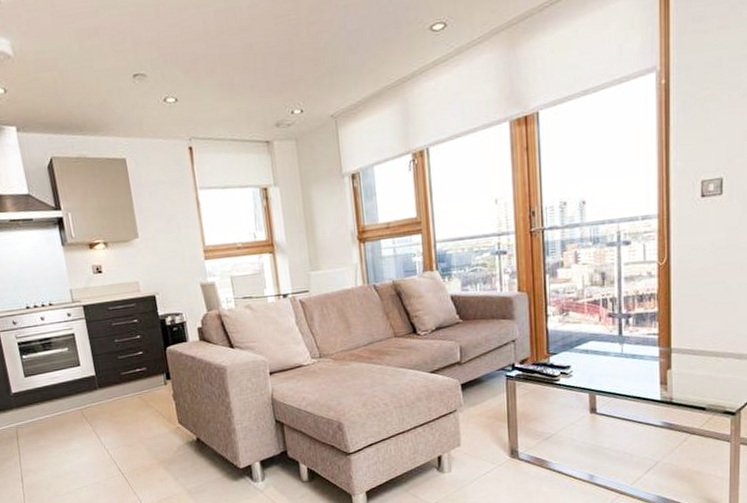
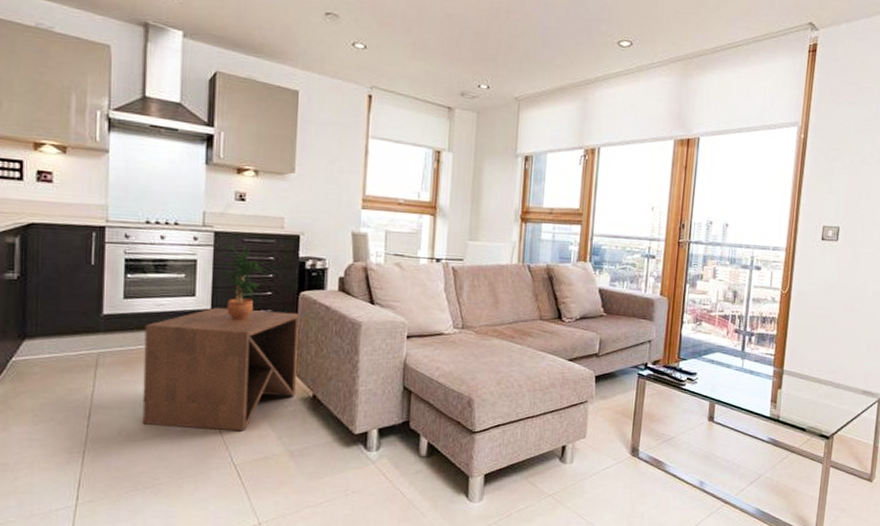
side table: none [46,366,183,481] -> present [142,307,299,432]
potted plant: none [94,313,134,381] -> present [222,245,266,320]

